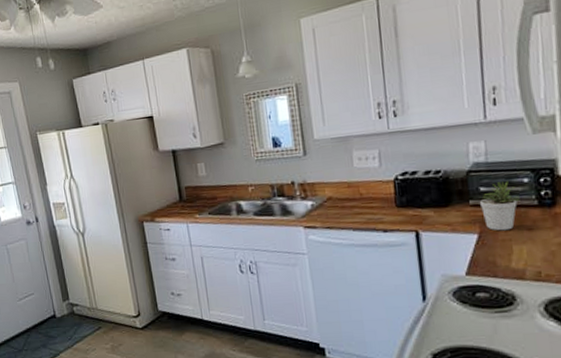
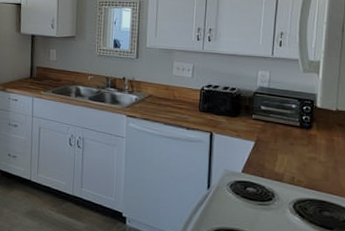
potted plant: present [479,181,520,231] -> none [259,104,288,142]

